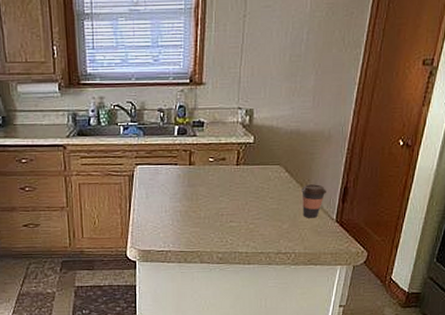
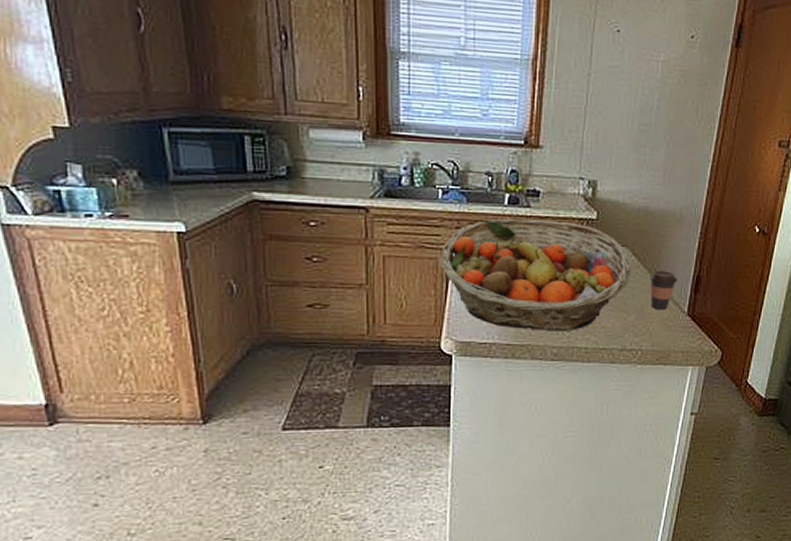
fruit basket: none [123,146,286,239] -> present [439,218,632,330]

